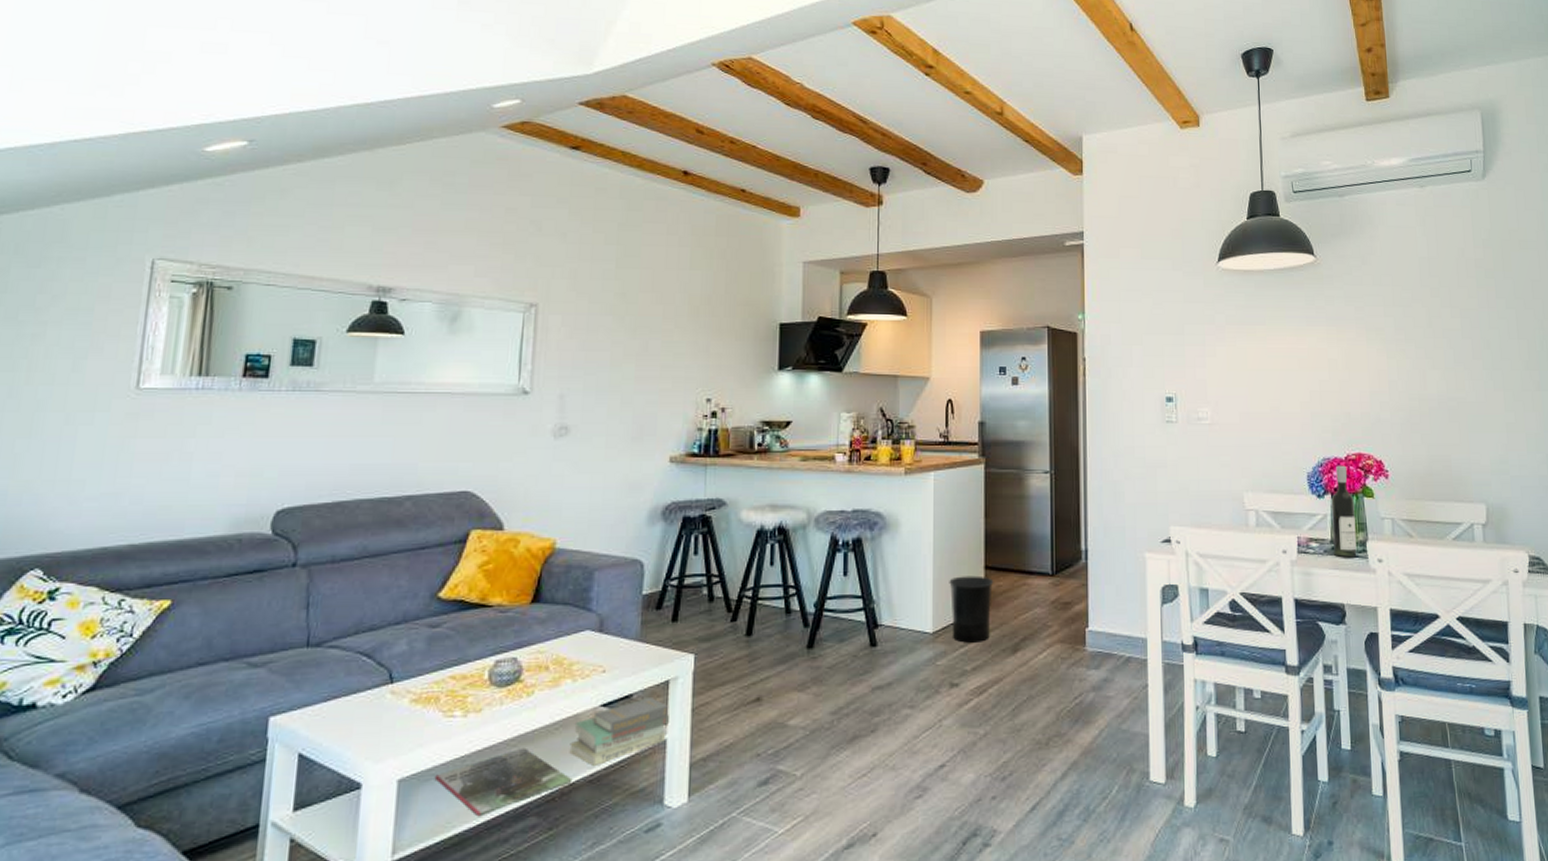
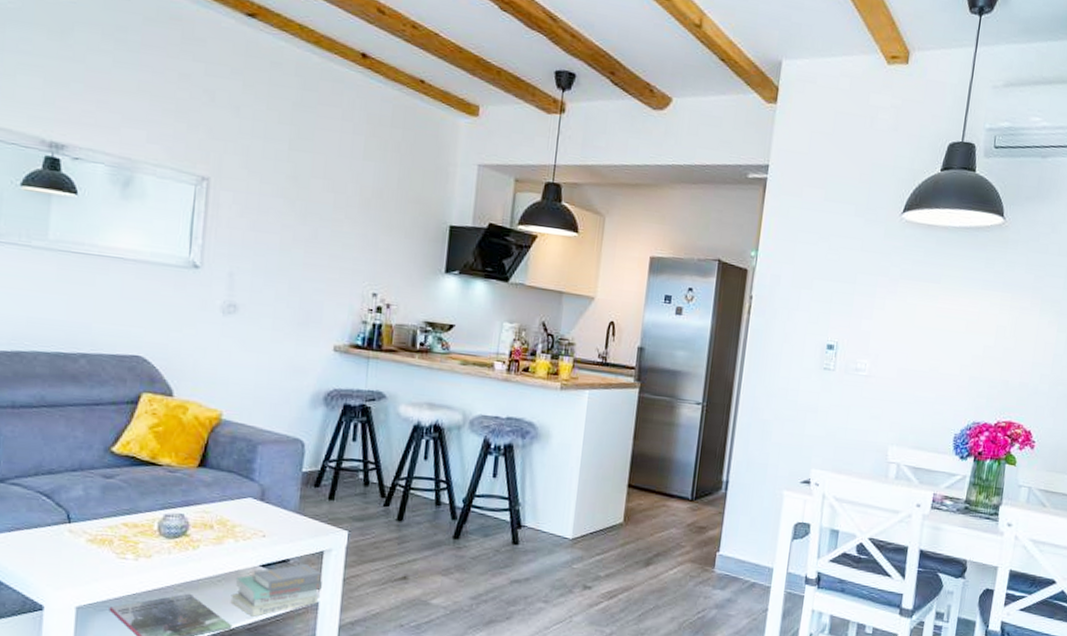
waste bin: present [949,575,994,643] -> none [591,491,635,553]
bottle: present [1331,465,1357,558] -> none [966,430,996,519]

